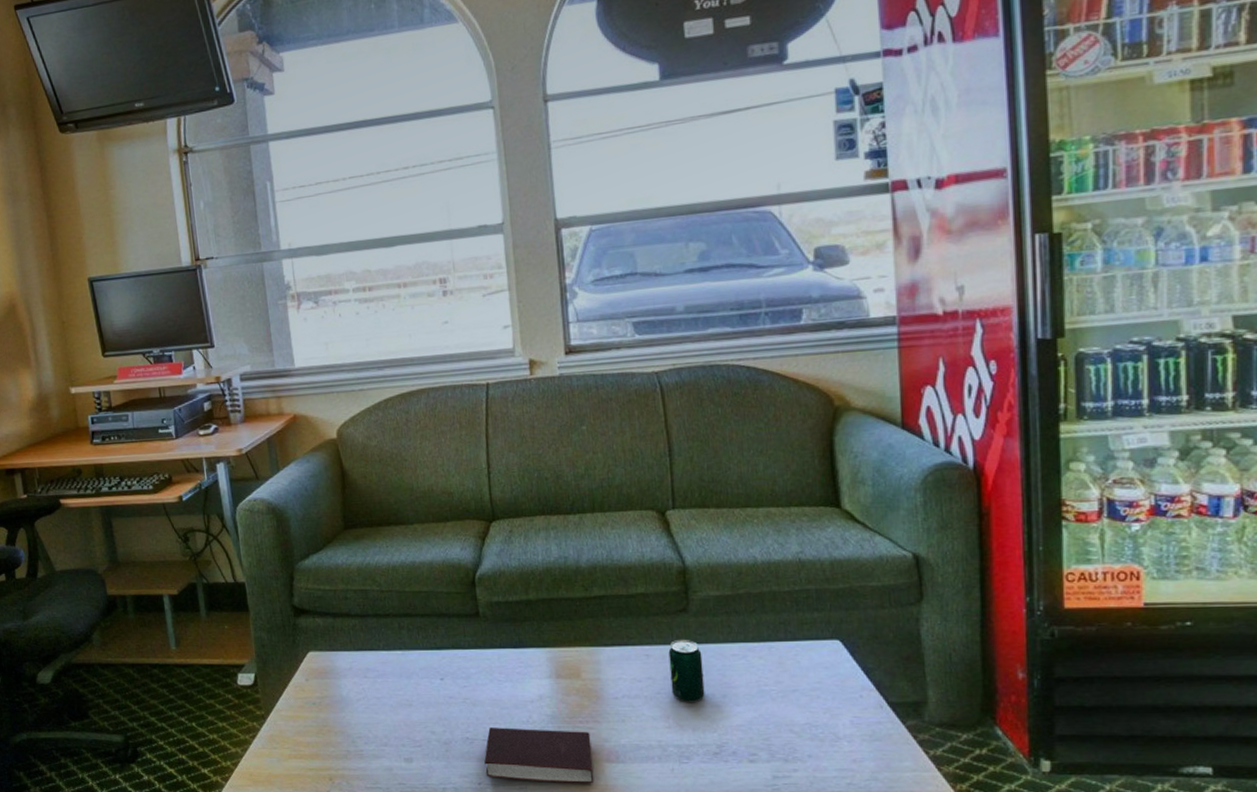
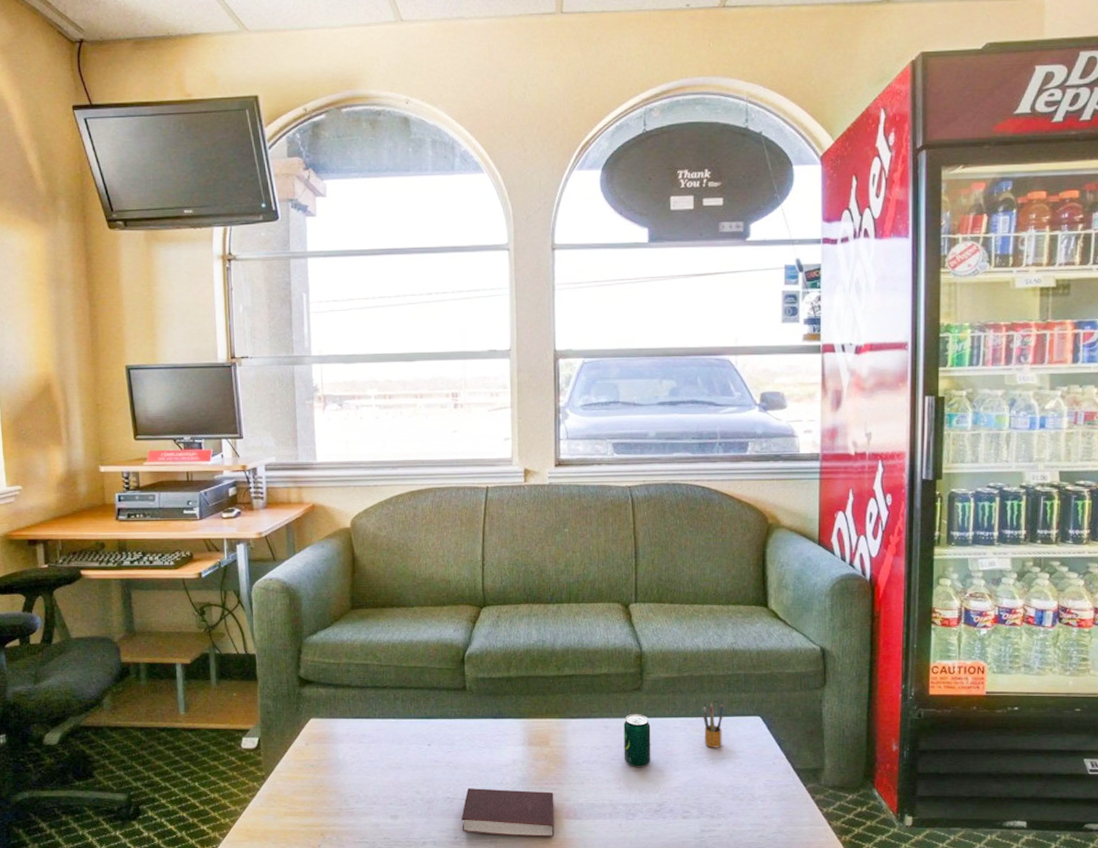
pencil box: none [766,622,793,679] -> present [703,701,723,748]

